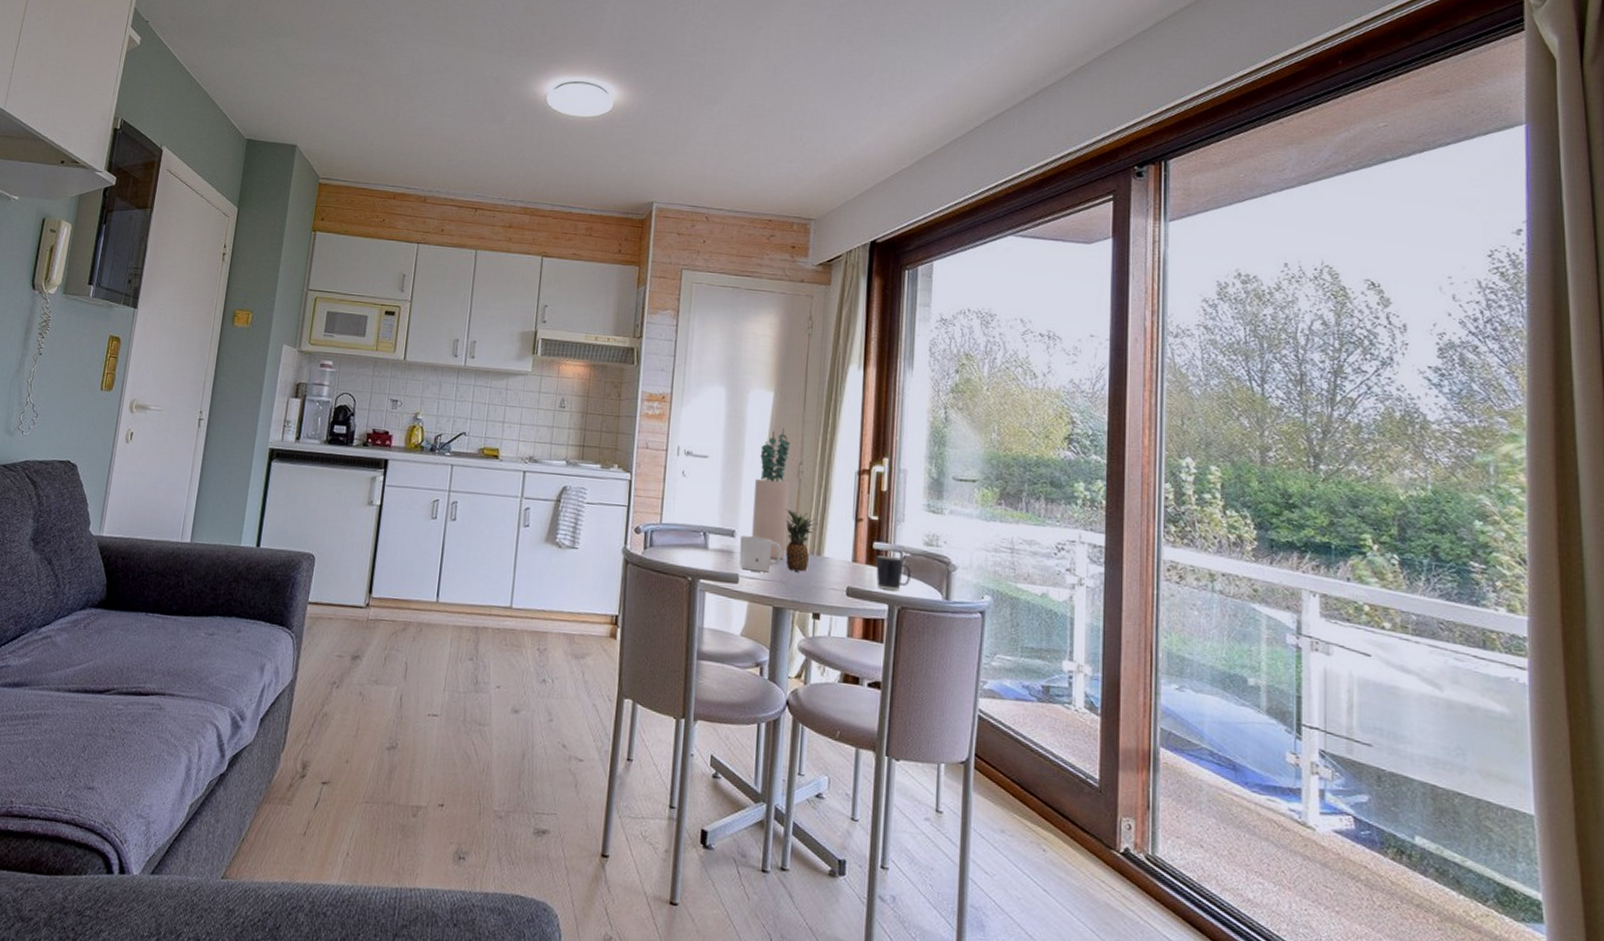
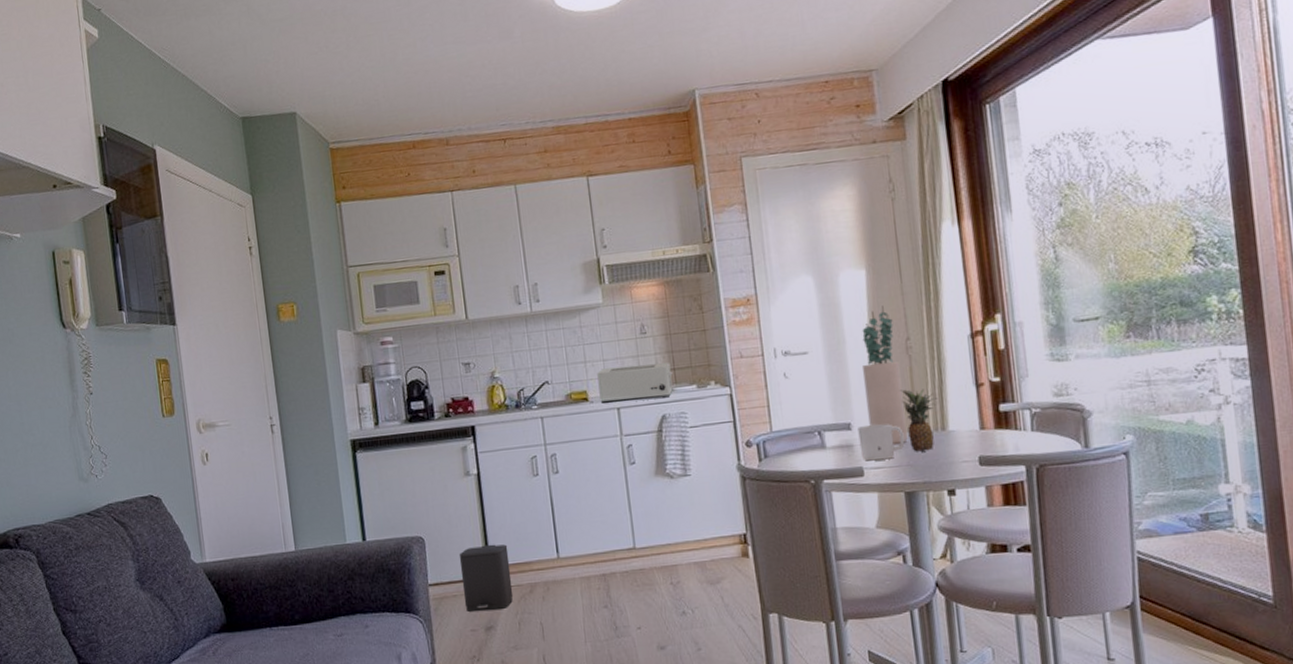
pedal bin: none [337,574,392,641] -> present [458,544,514,612]
toaster: none [509,432,581,472] -> present [597,362,673,404]
mug: present [876,555,911,591] -> none [1005,415,1045,452]

